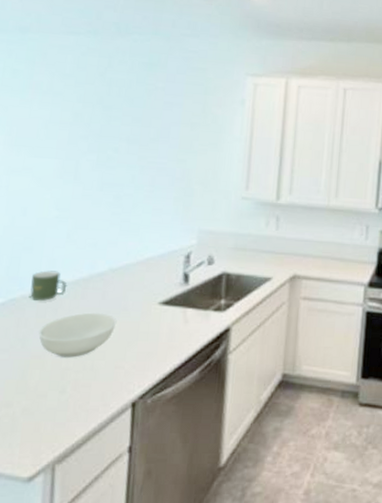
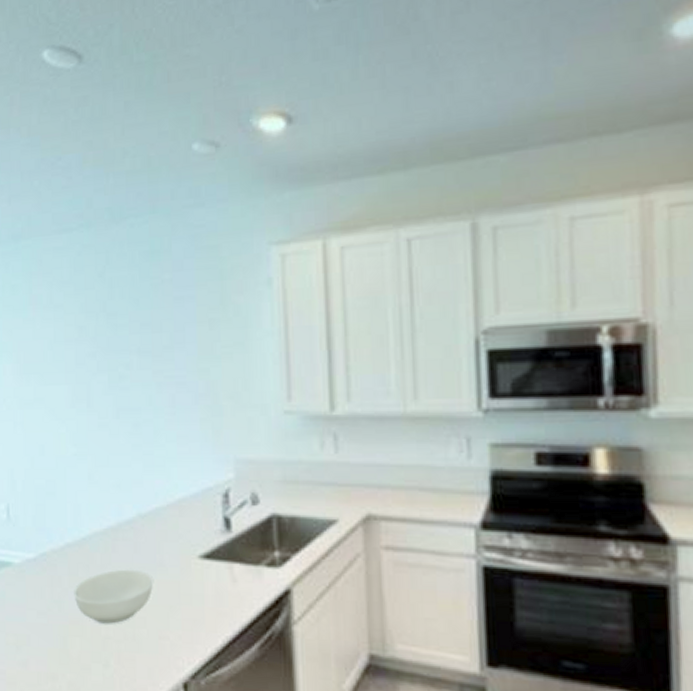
mug: present [30,270,66,302] -> none [58,519,95,556]

